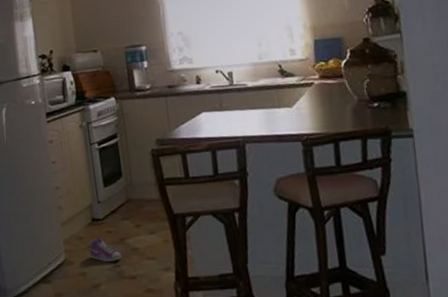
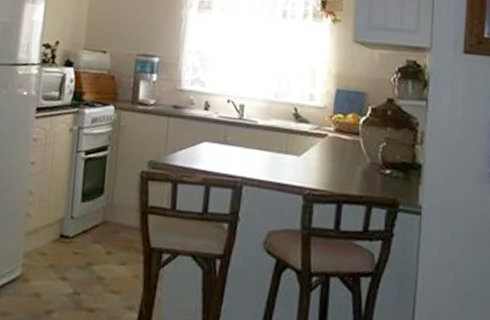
sneaker: present [89,236,122,262] -> none [49,255,84,288]

